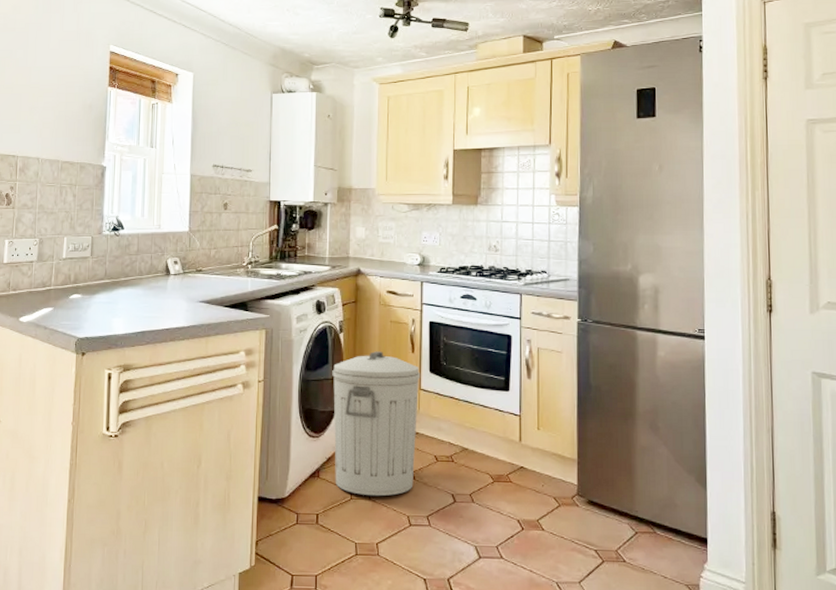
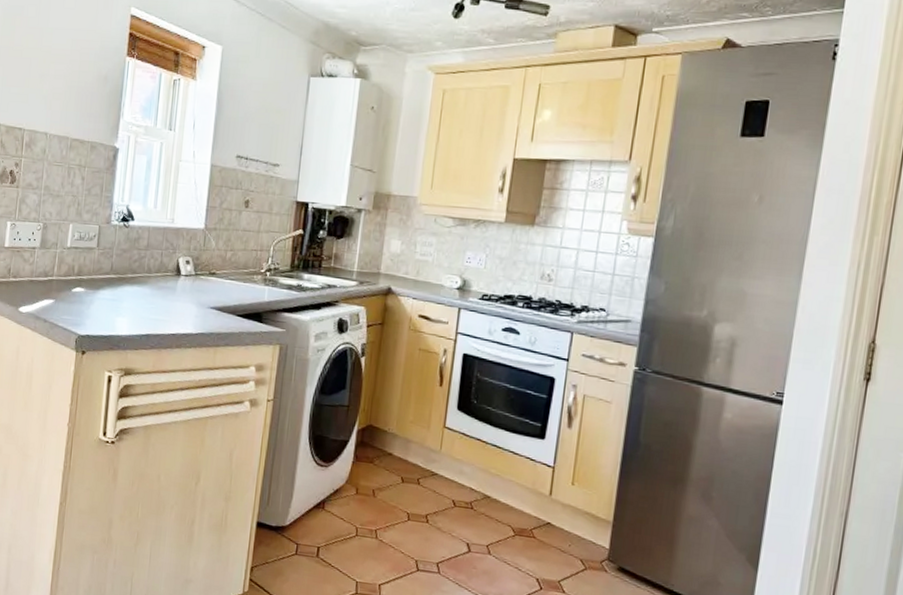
trash can: present [332,351,421,497] -> none [340,380,447,537]

